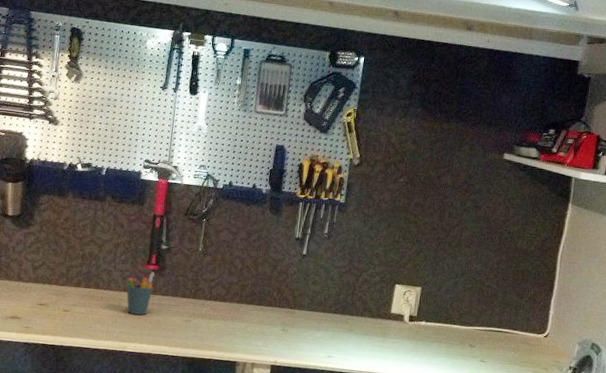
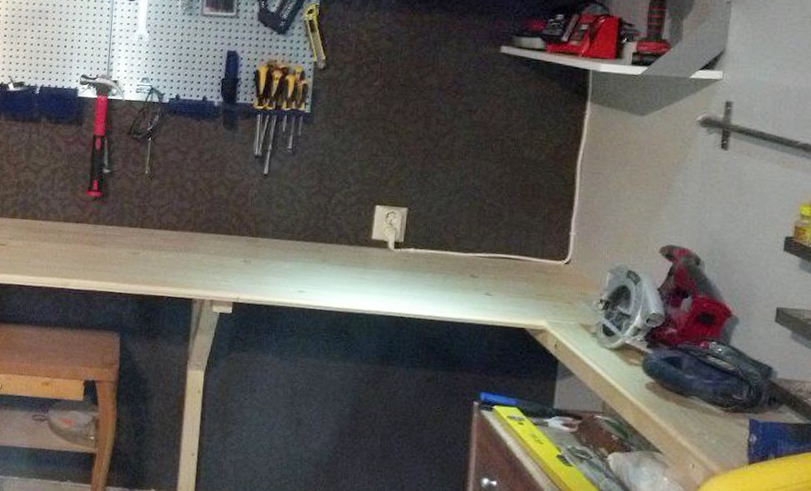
pen holder: present [126,271,154,315] -> none [66,199,97,248]

